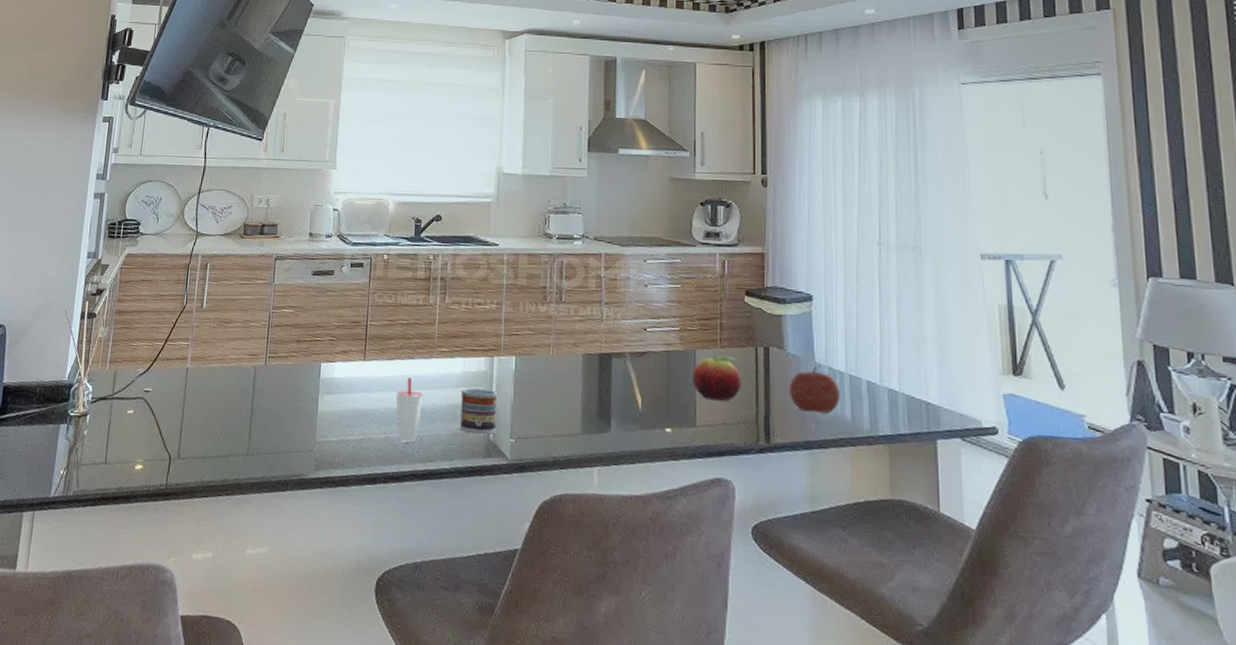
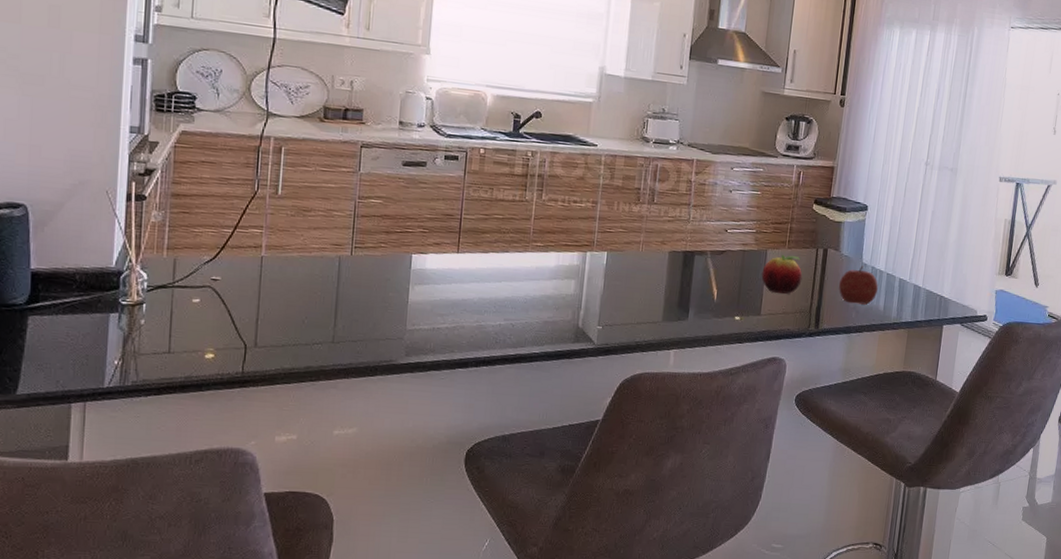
cup: present [395,377,423,443] -> none [489,269,517,330]
cup: present [460,388,497,436] -> none [551,280,588,323]

